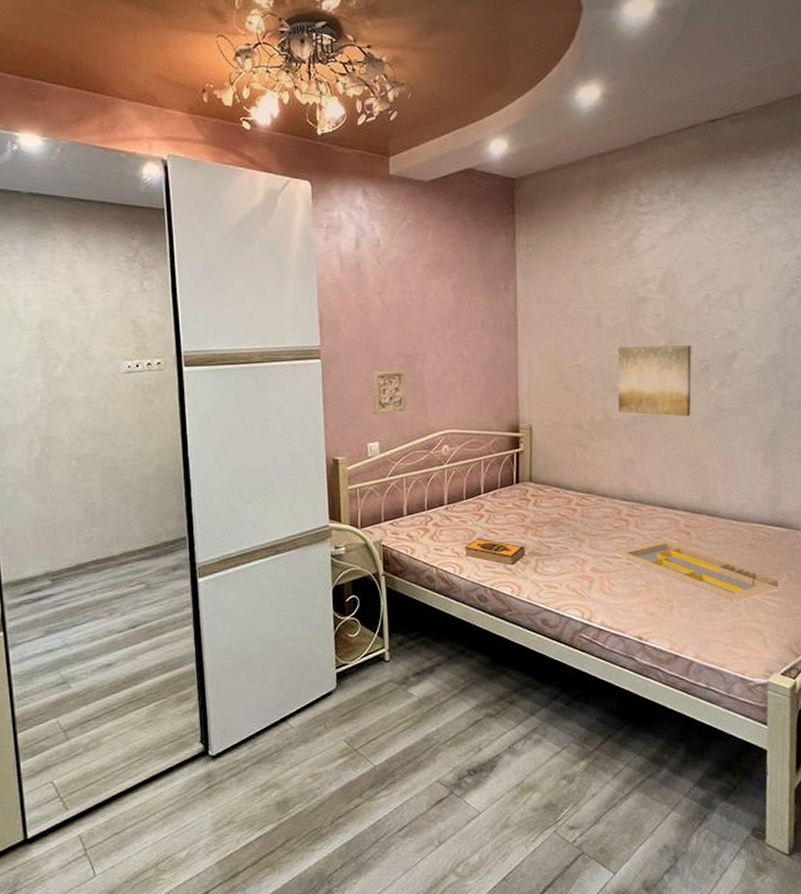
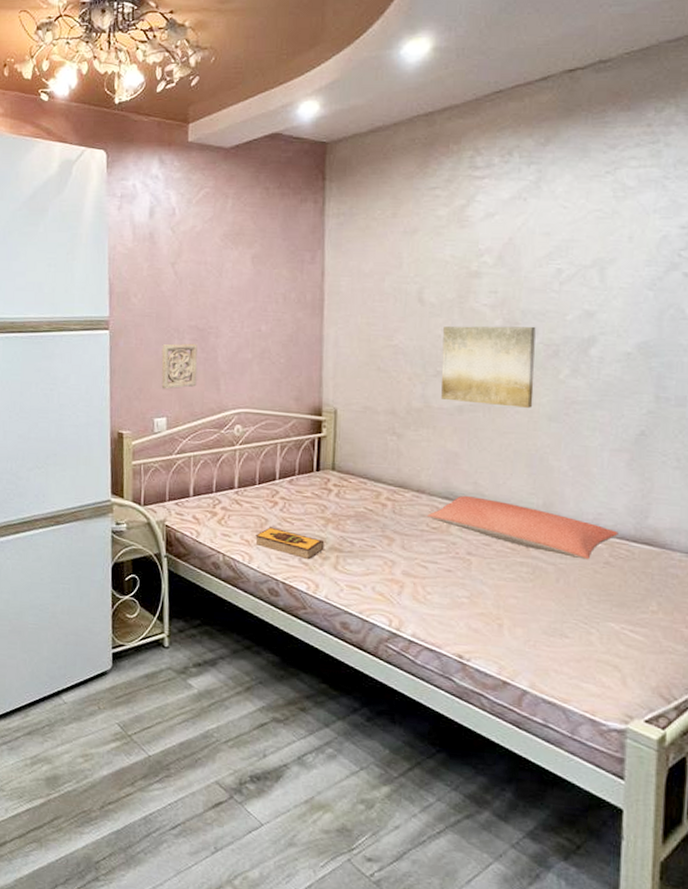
pillow: none [610,497,758,544] -> present [427,496,619,560]
serving tray: present [612,539,781,602] -> none [428,547,647,629]

